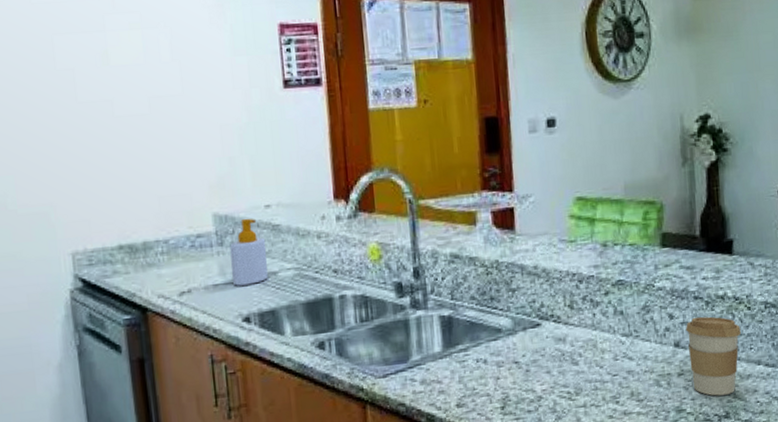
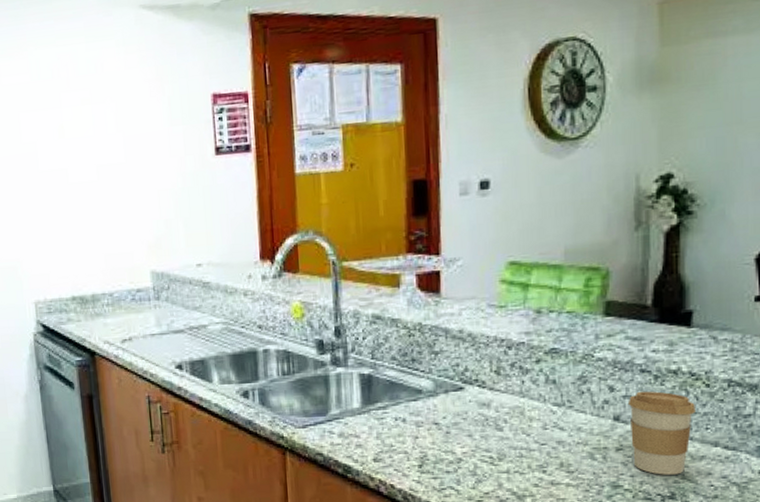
soap bottle: present [230,218,268,286] -> none [165,275,198,337]

